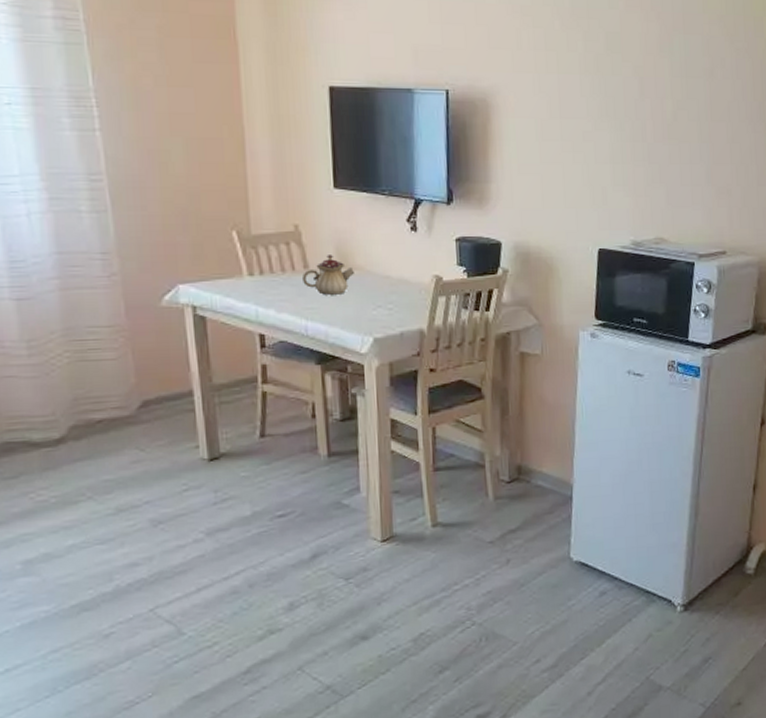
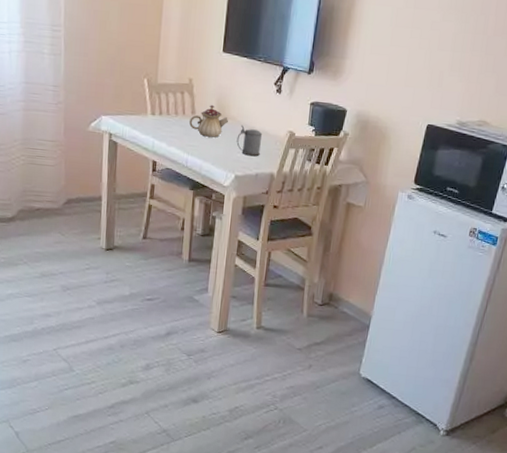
beer stein: none [369,274,402,312] -> present [236,125,263,157]

